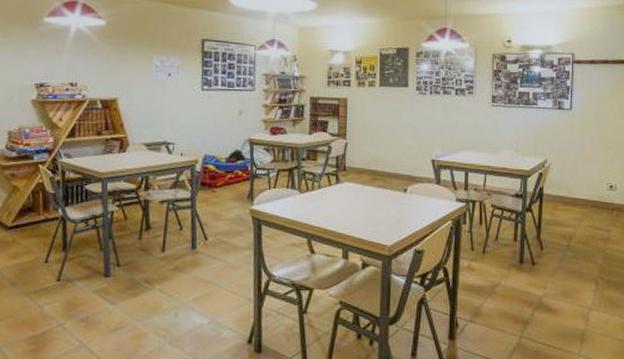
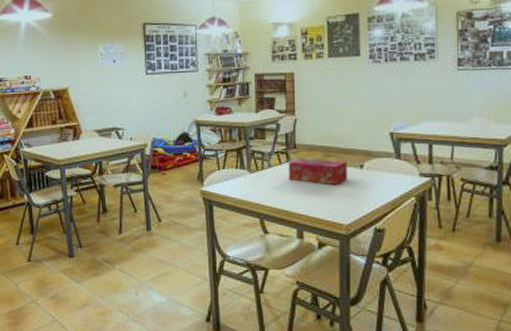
tissue box: none [337,180,393,207] -> present [287,158,348,184]

